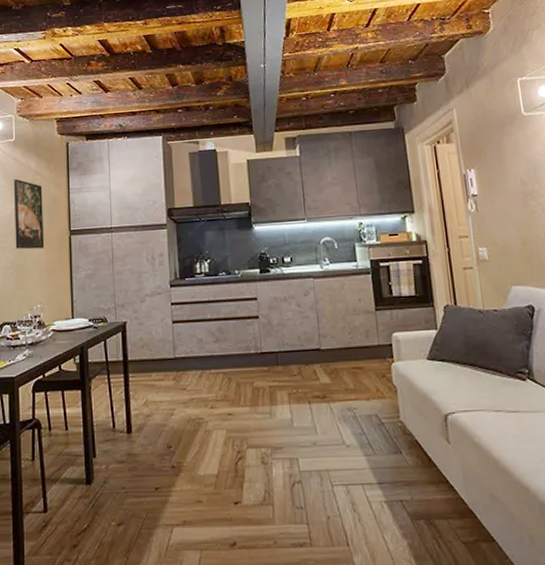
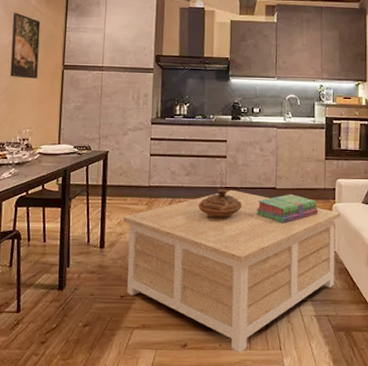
coffee table: none [149,355,405,551] -> present [122,189,341,353]
decorative bowl: none [232,355,283,390] -> present [198,189,242,218]
stack of books: none [300,355,374,391] -> present [256,194,318,224]

